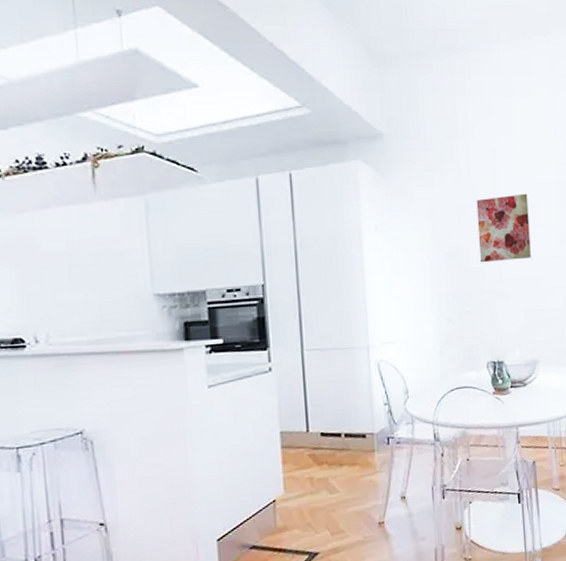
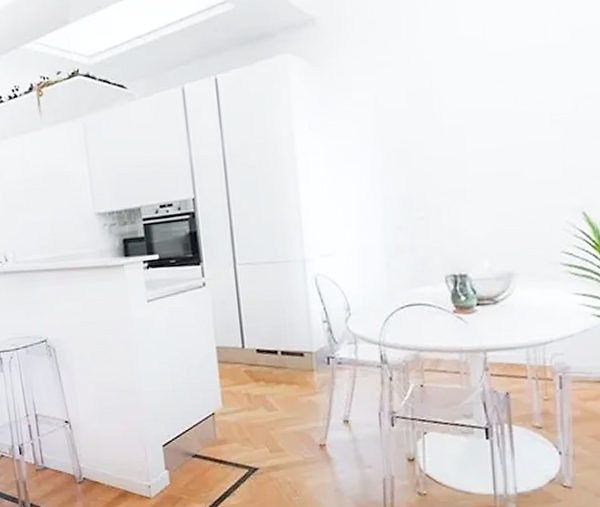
wall art: present [476,193,531,263] -> none [431,65,506,158]

